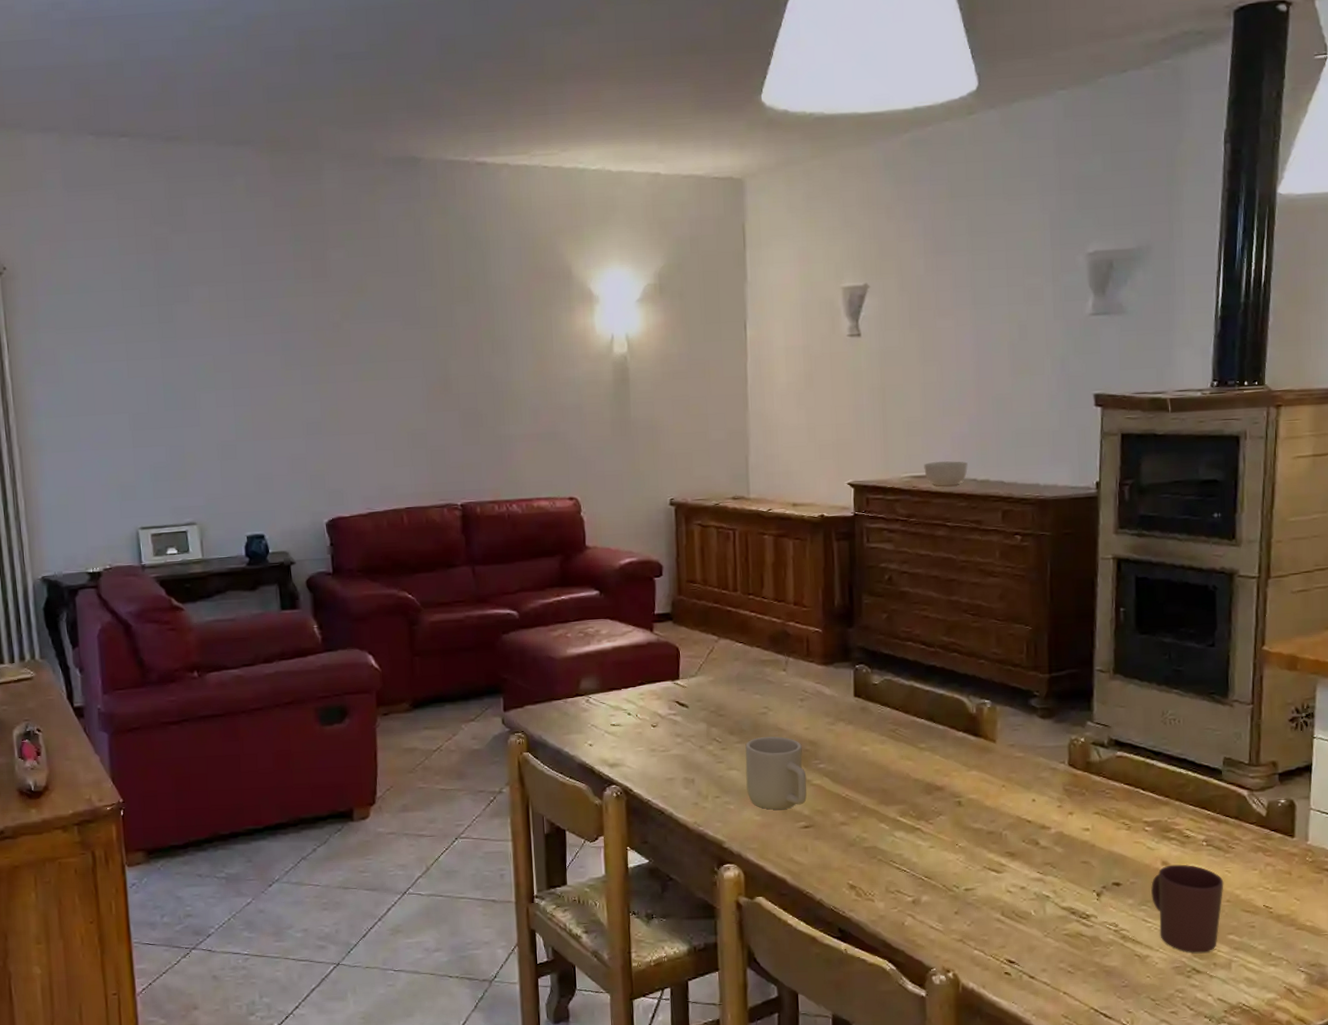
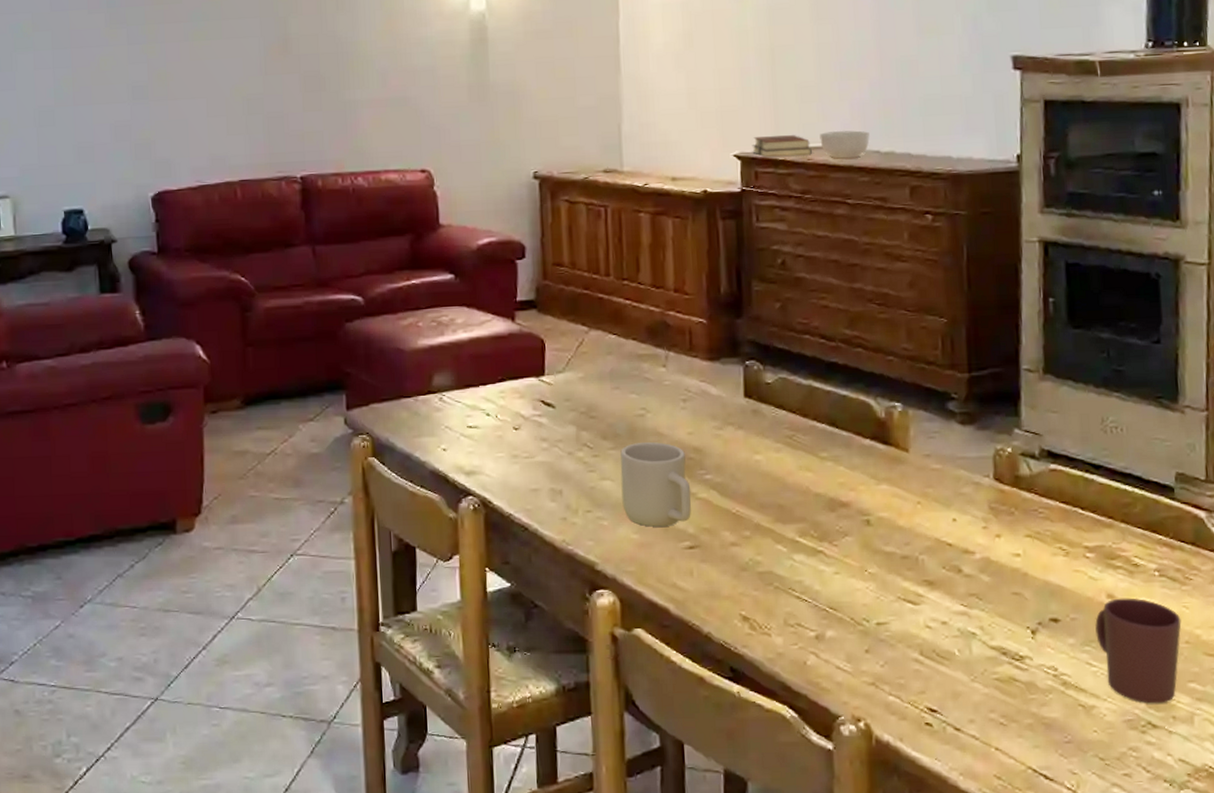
books: none [864,465,917,486] -> present [752,135,812,158]

